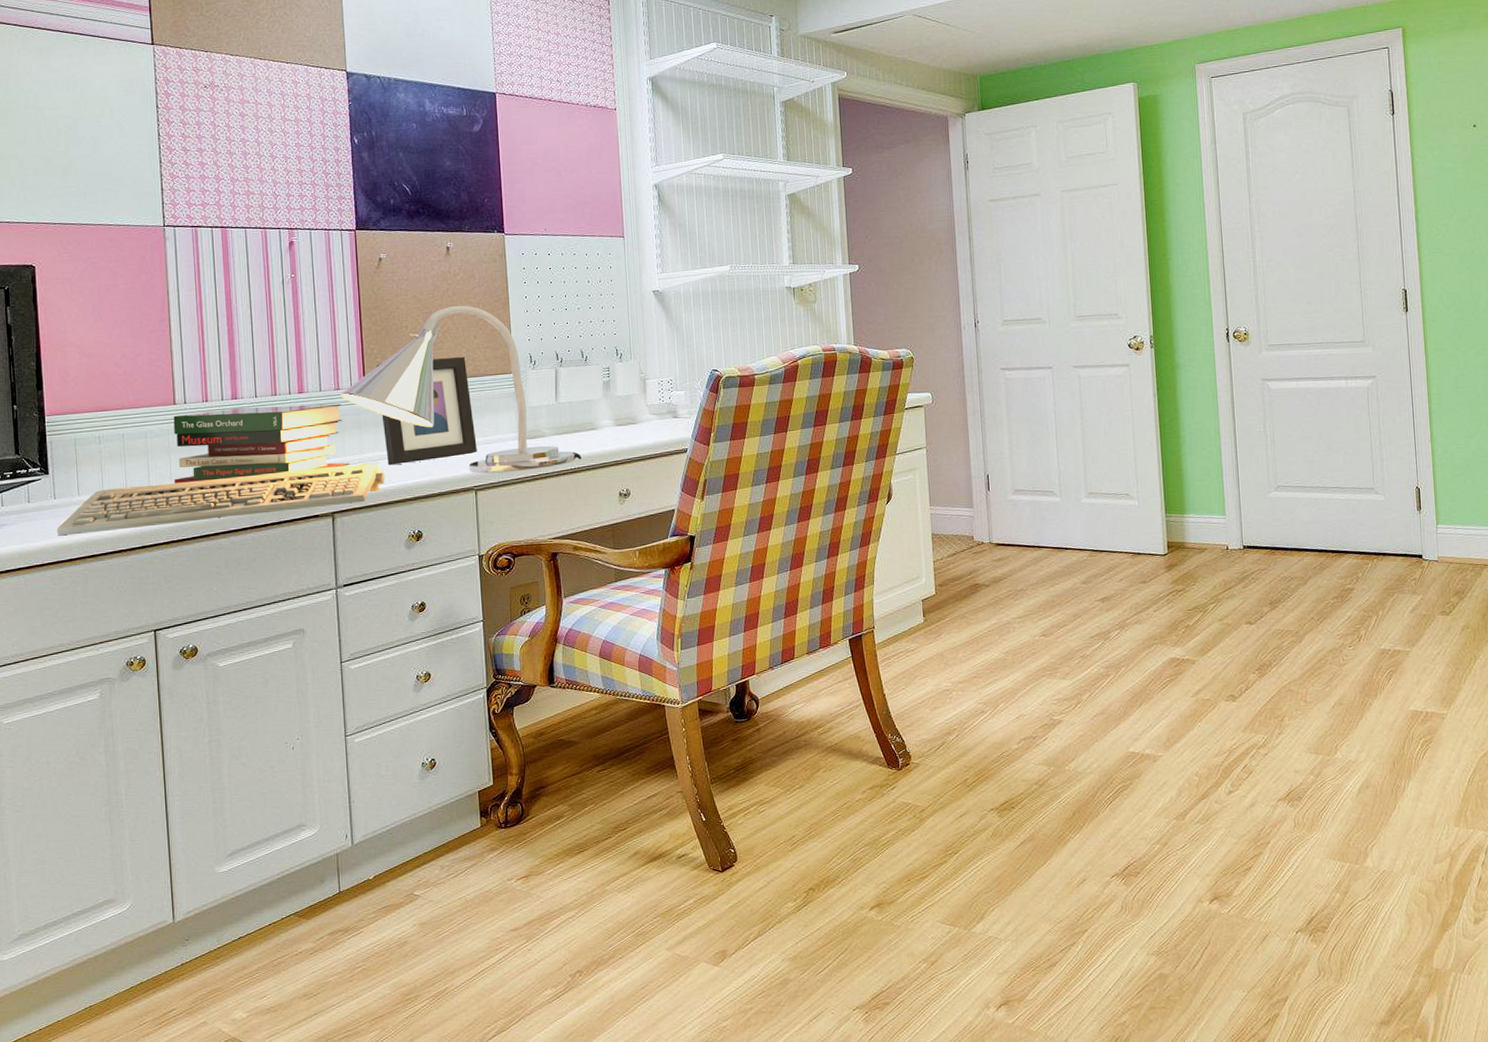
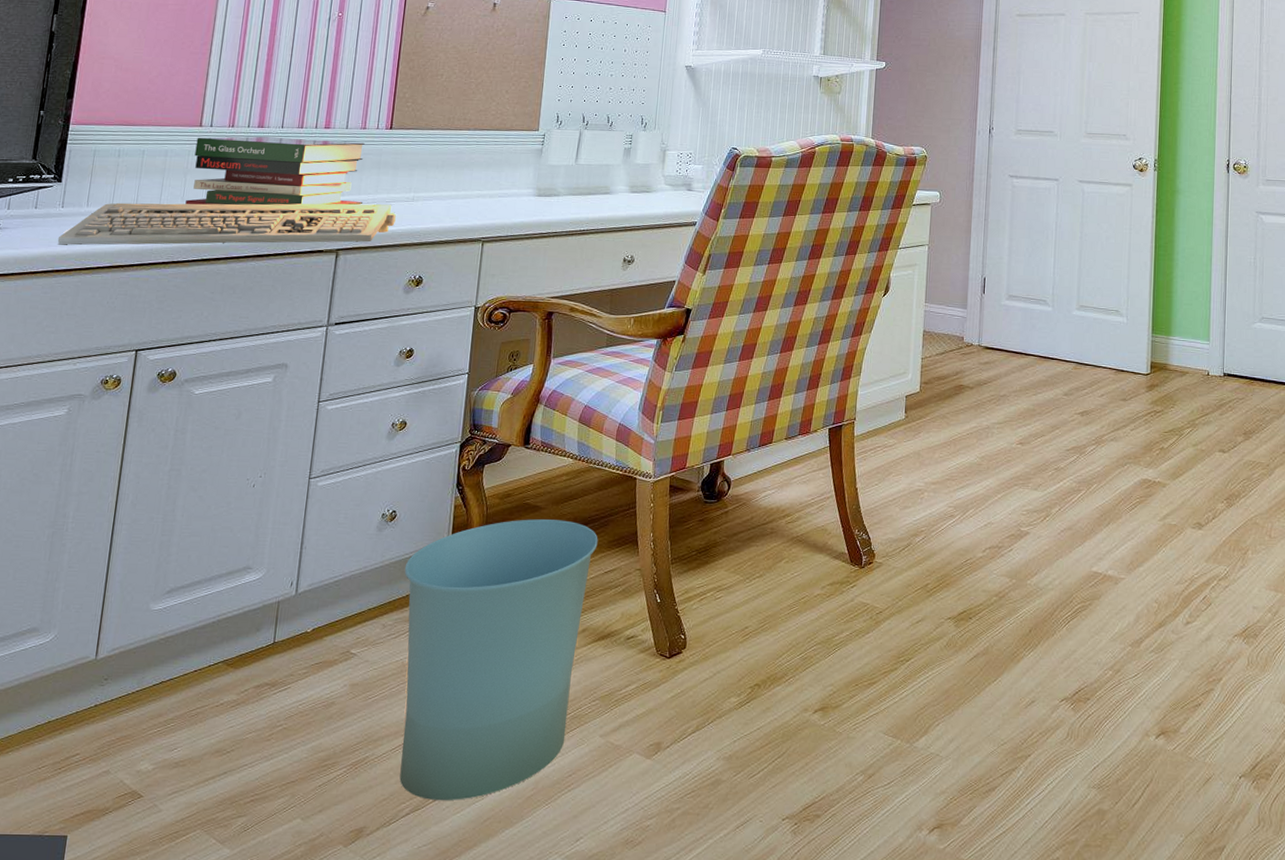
table lamp: present [340,305,582,474] -> none [366,59,592,228]
picture frame: present [376,356,477,466] -> none [400,107,494,209]
waste bin: none [452,752,637,1021] -> present [399,519,598,800]

